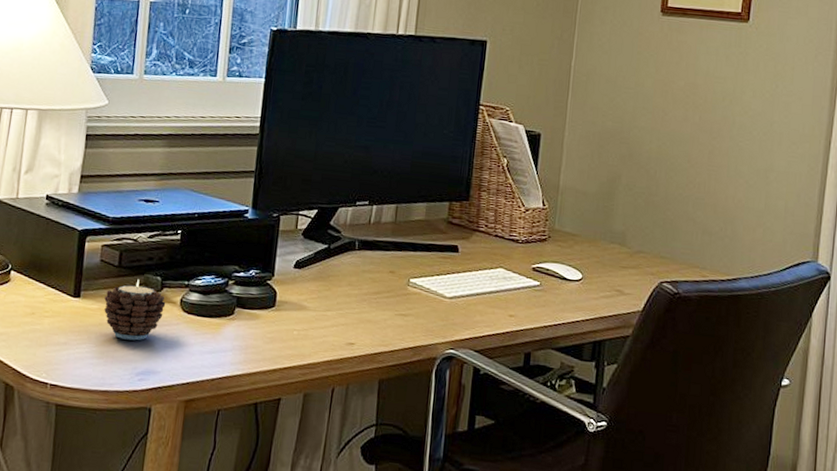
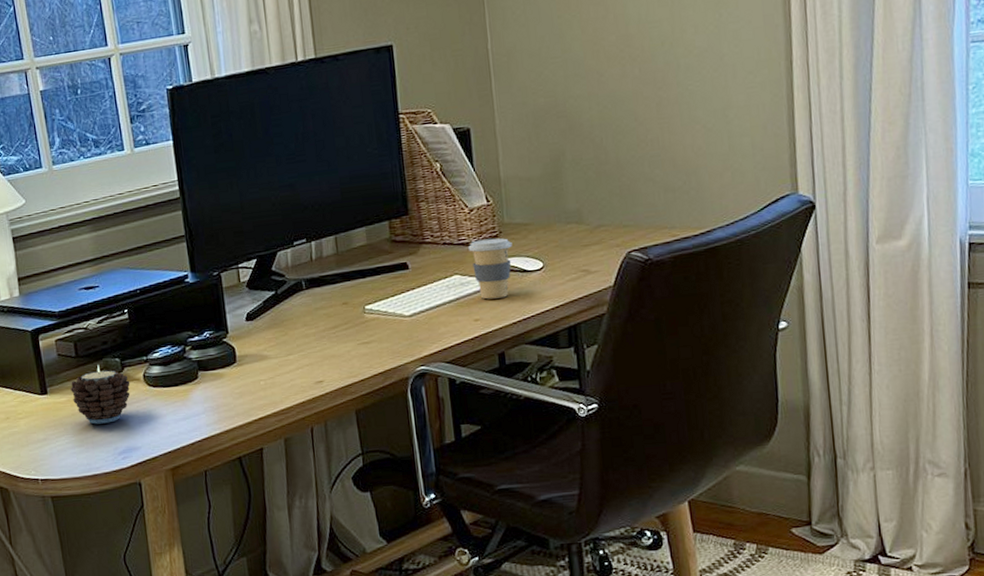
coffee cup: none [517,239,558,300] -> present [468,238,512,300]

